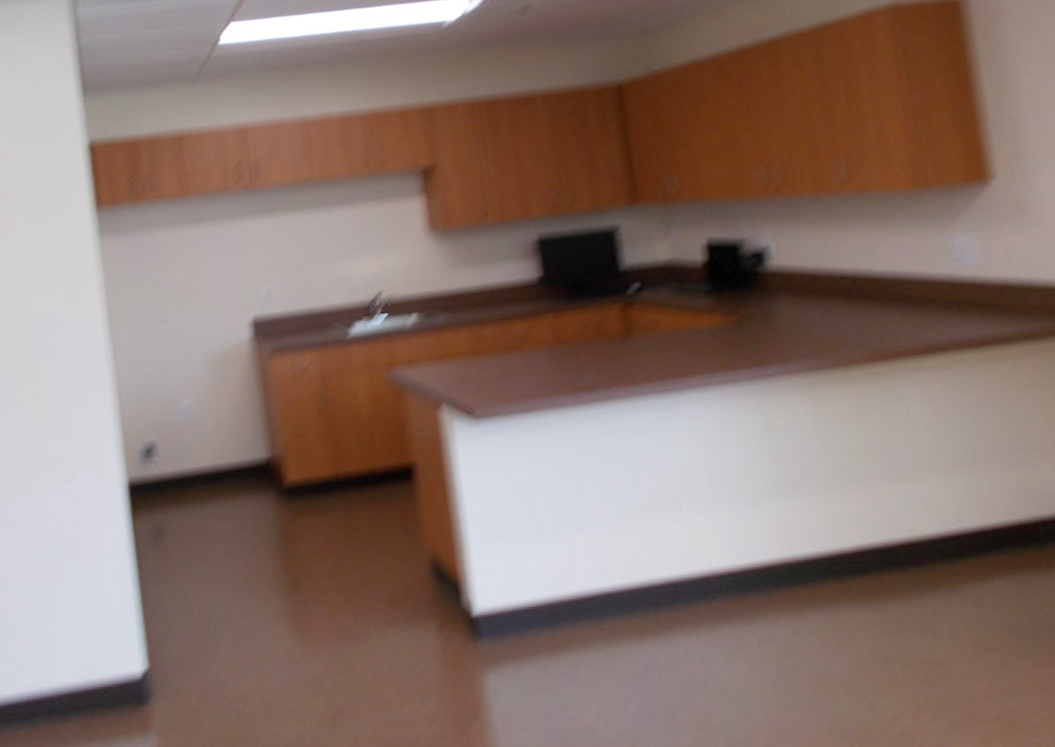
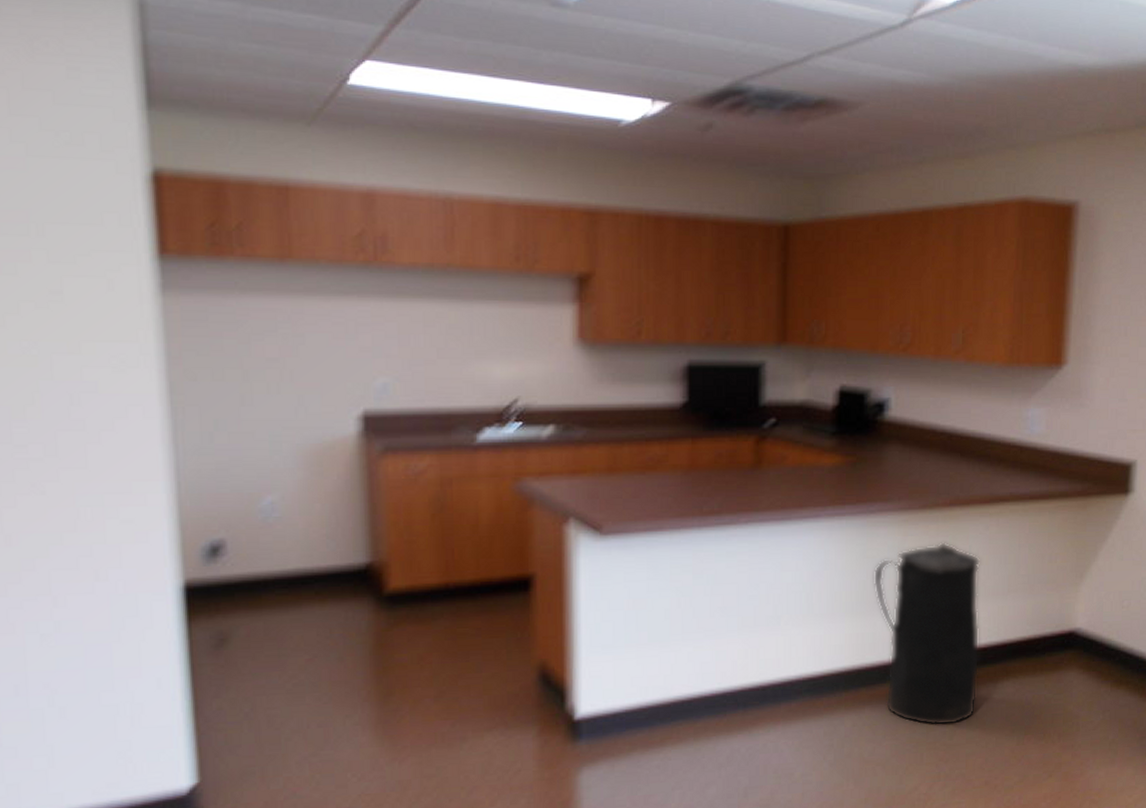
trash can: none [785,405,962,638] -> present [873,542,981,727]

